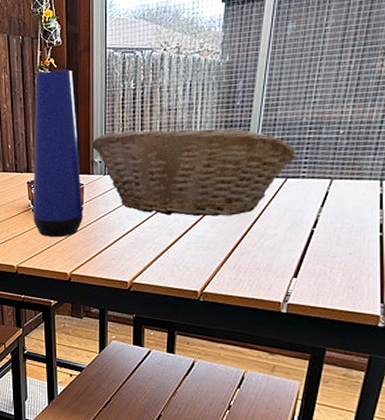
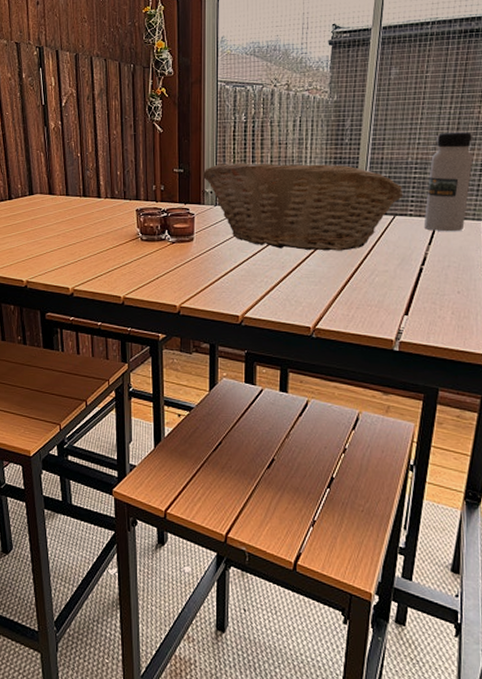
vase: present [33,70,83,238] -> none [141,100,193,268]
water bottle: none [316,87,374,193] -> present [423,132,474,232]

